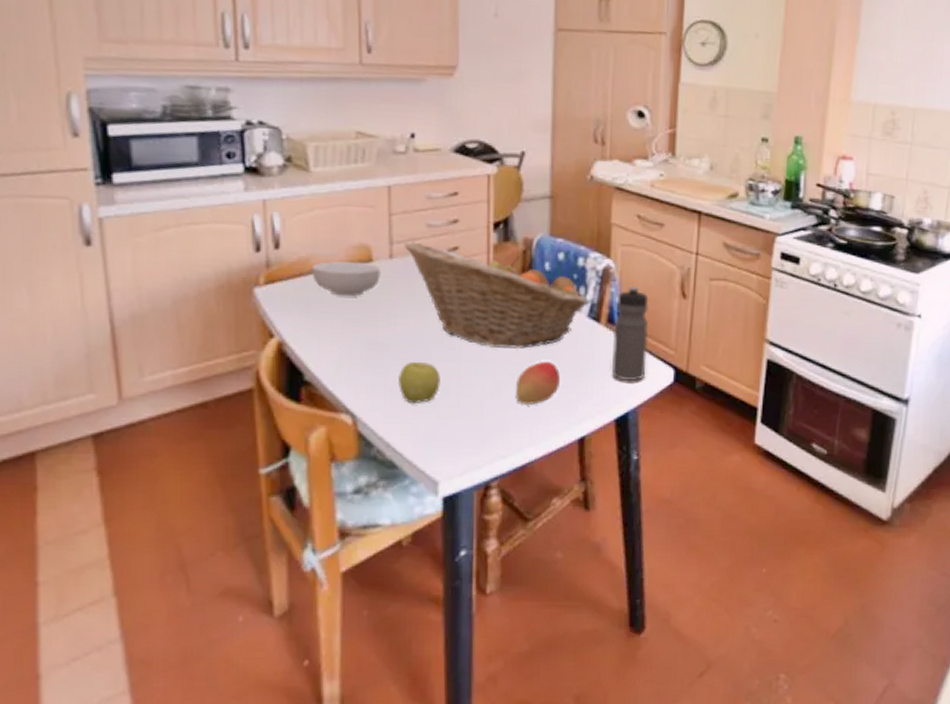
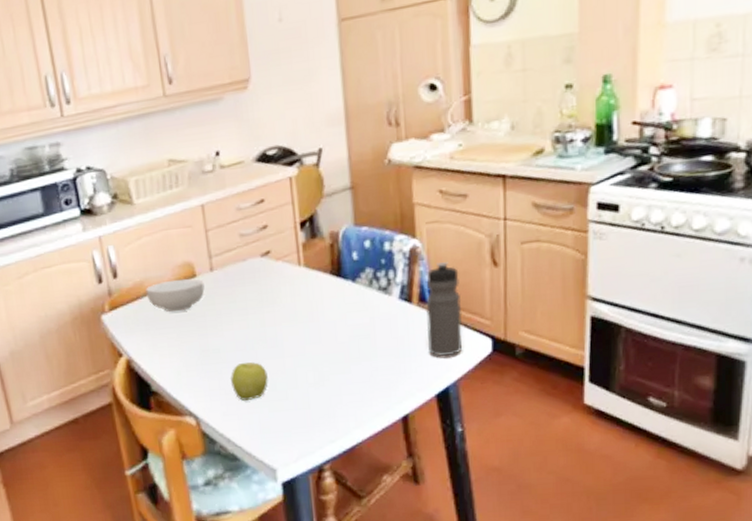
fruit basket: present [404,241,588,349] -> none [221,250,398,341]
fruit: present [516,361,561,406] -> none [337,346,379,391]

